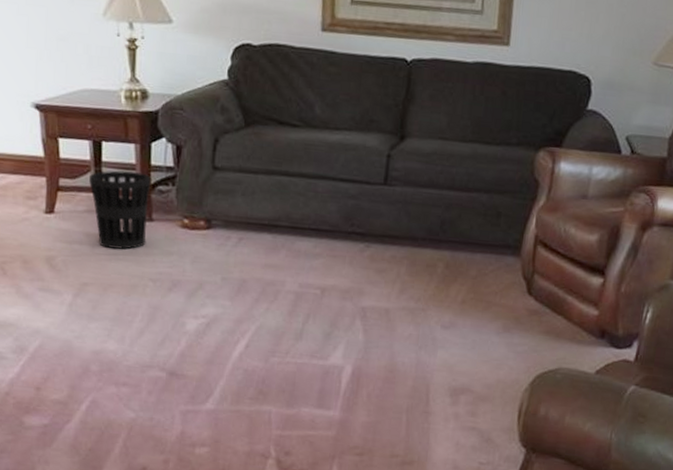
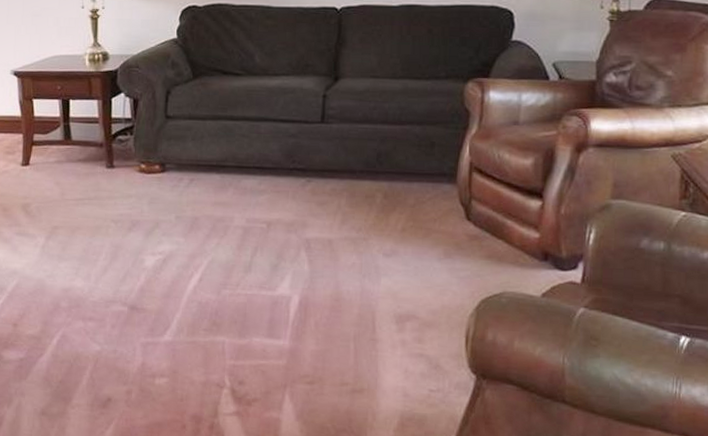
wastebasket: present [89,170,151,250] -> none [59,124,112,194]

